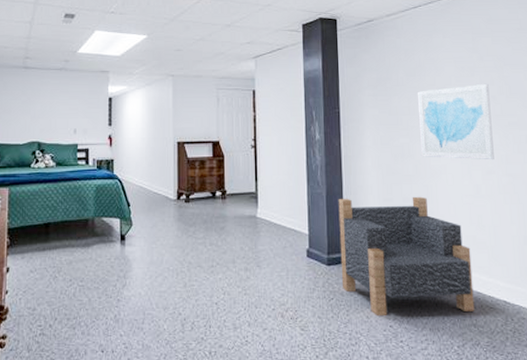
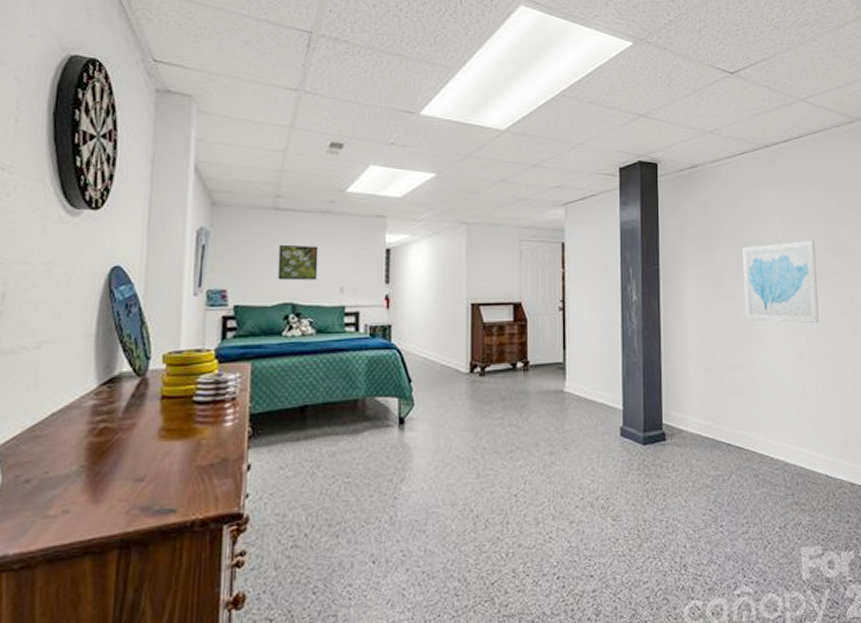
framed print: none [27,95,57,124] -> present [277,244,319,280]
ottoman: present [338,196,475,317] -> none [656,364,797,500]

